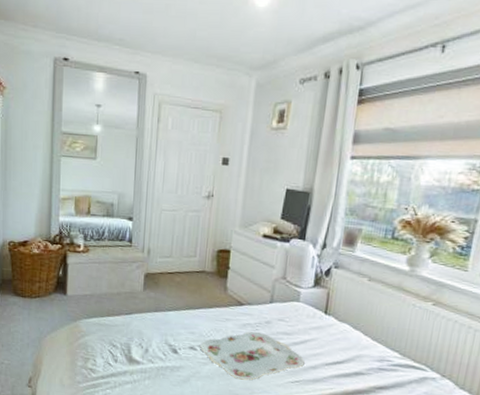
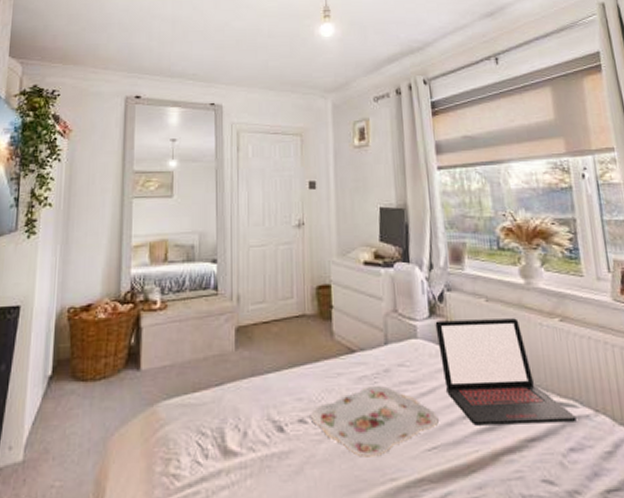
laptop: none [315,290,424,381] -> present [435,318,576,426]

